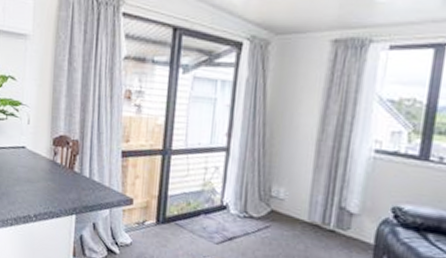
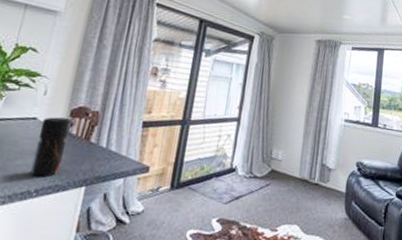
pepper grinder: none [28,145,55,204] -> present [30,117,72,177]

